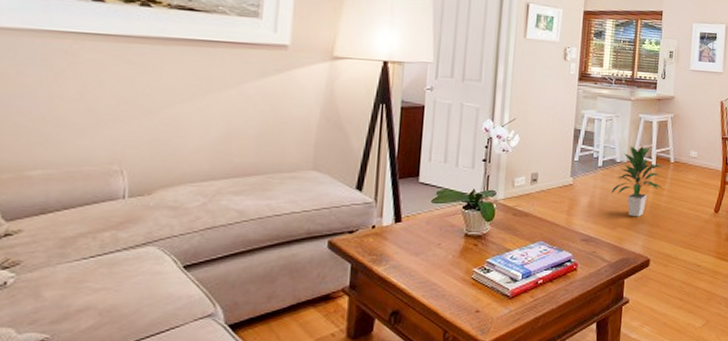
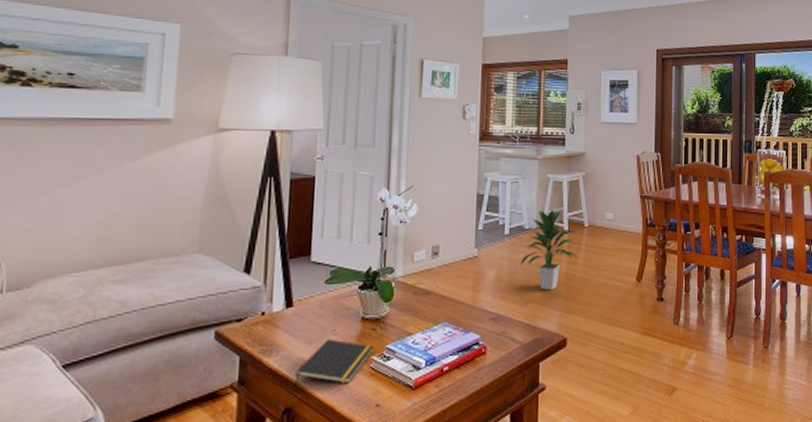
notepad: none [402,252,475,293] -> present [295,339,373,387]

